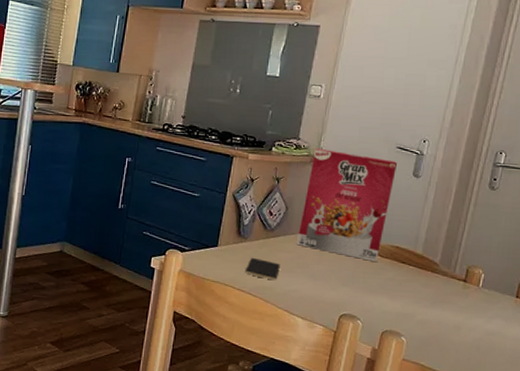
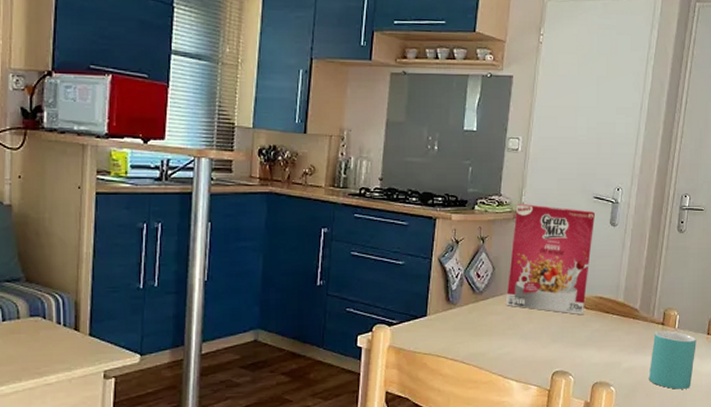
smartphone: present [245,257,280,280] -> none [457,323,491,345]
mug: none [444,287,503,350] -> present [648,330,697,389]

